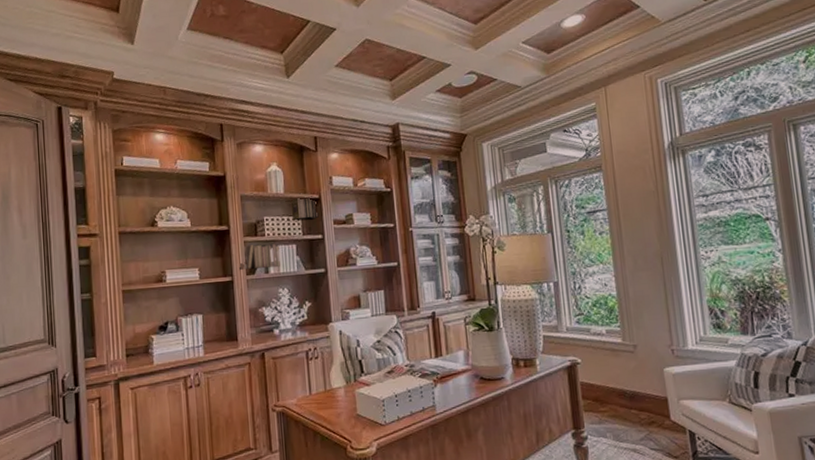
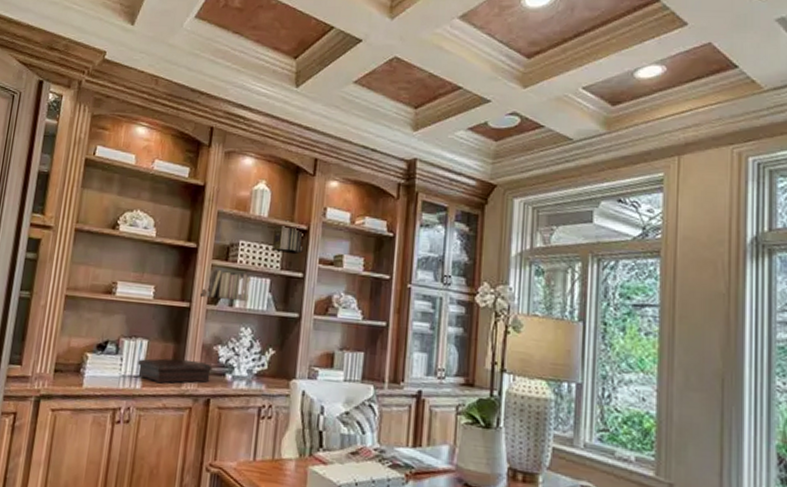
decorative box: none [197,323,262,349] -> present [138,358,213,384]

